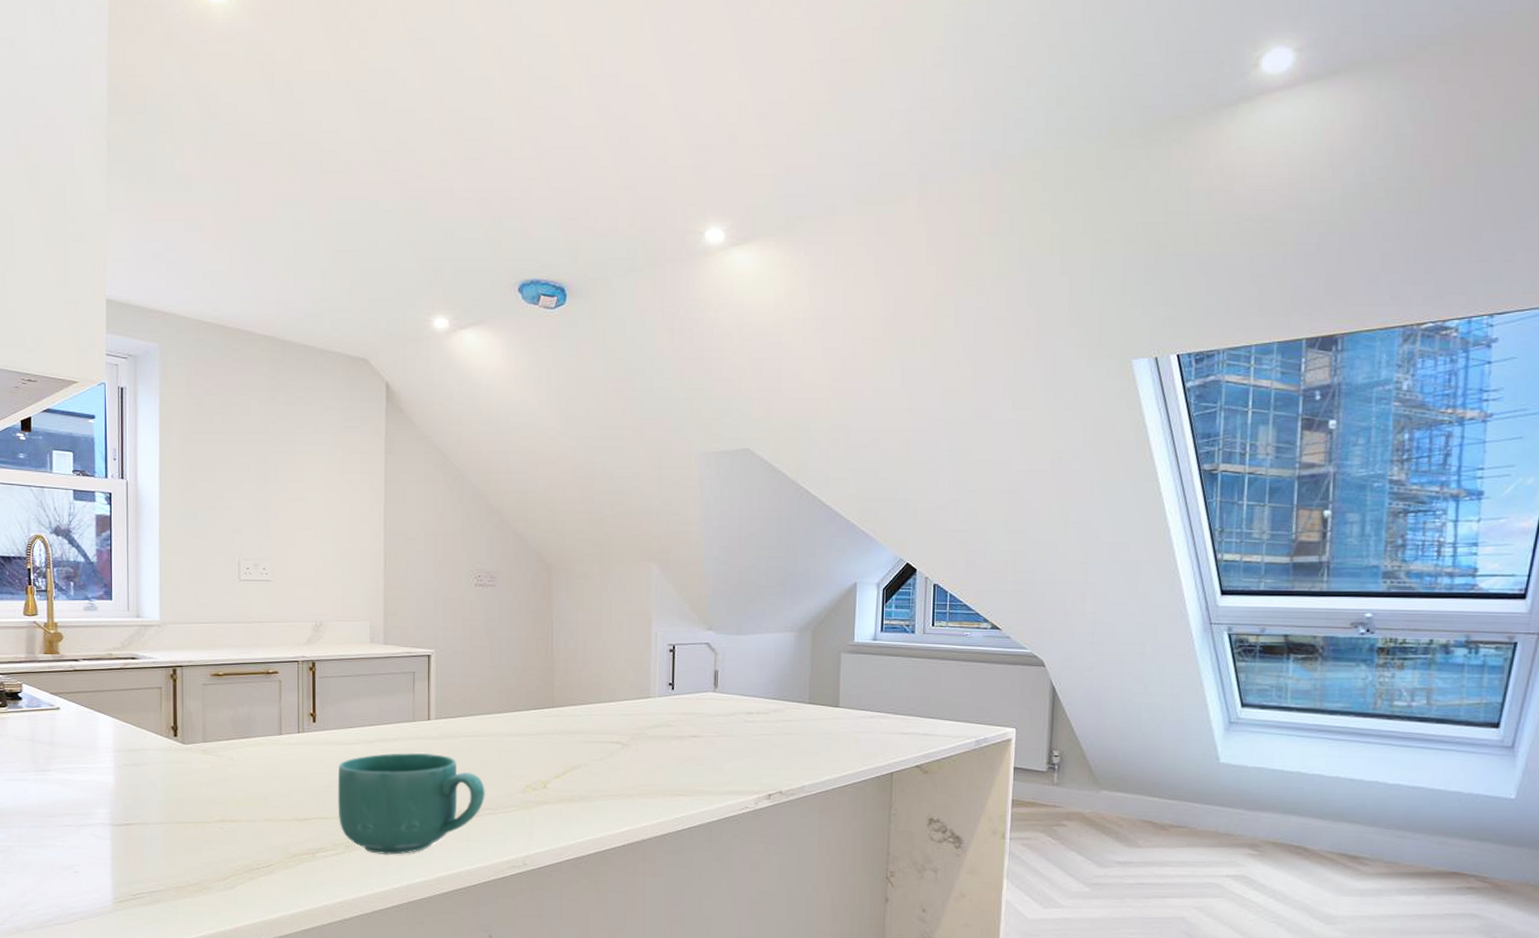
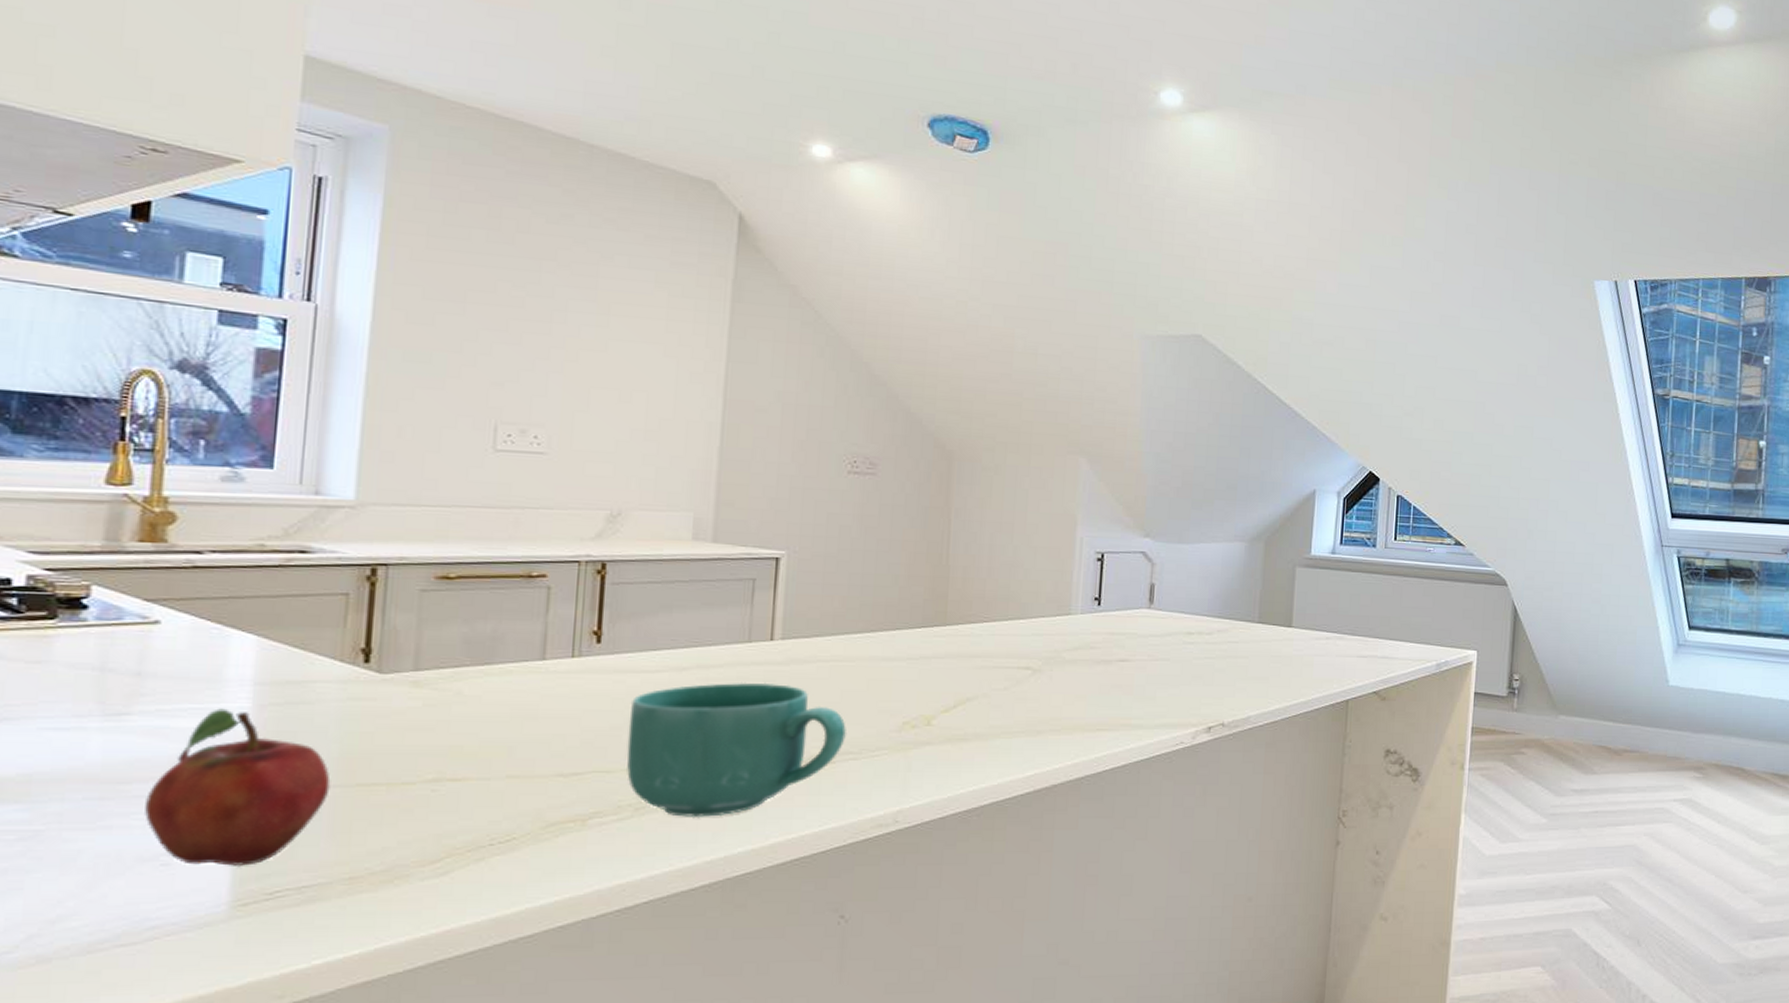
fruit: none [63,767,162,875] -> present [145,708,331,866]

